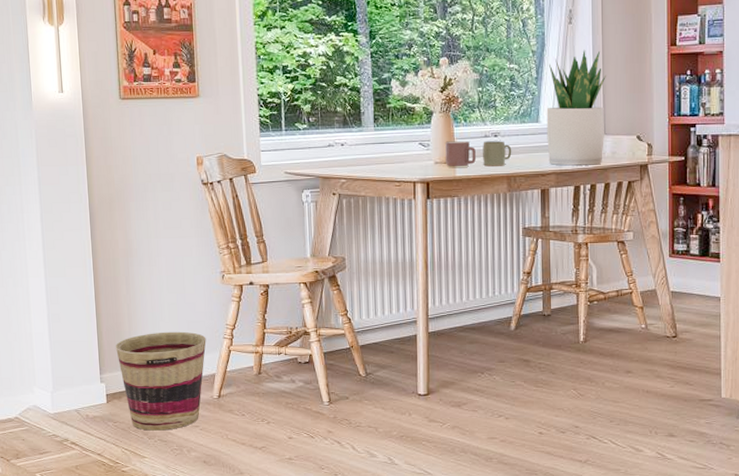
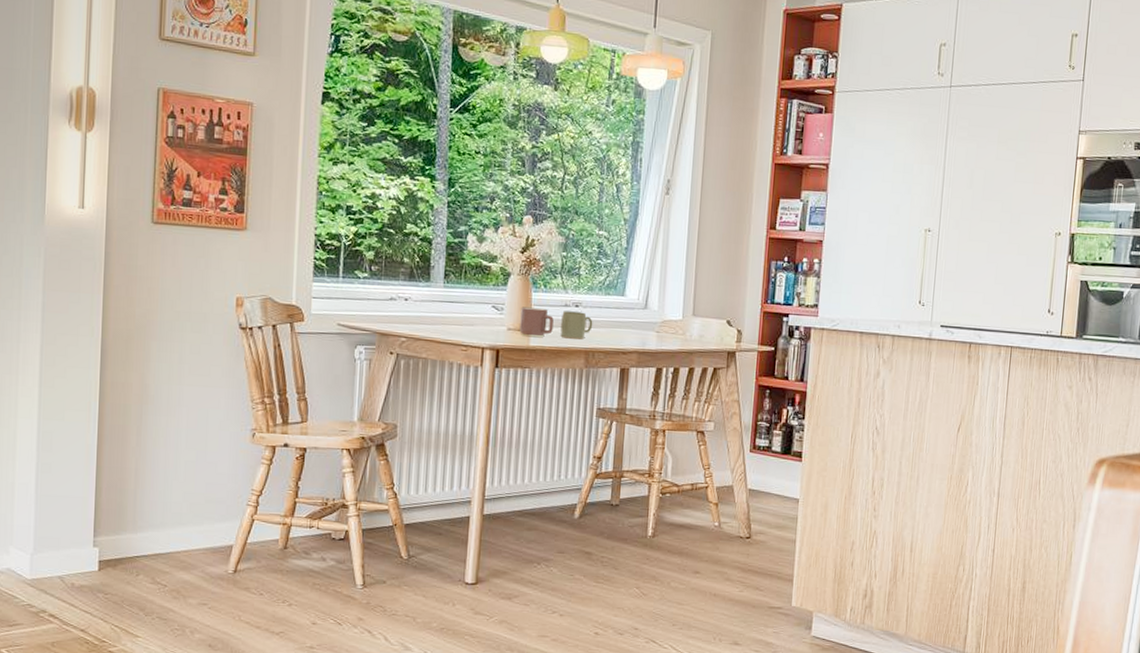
basket: present [116,331,206,431] -> none [116,493,226,607]
planter: present [546,50,606,166] -> none [631,224,700,348]

